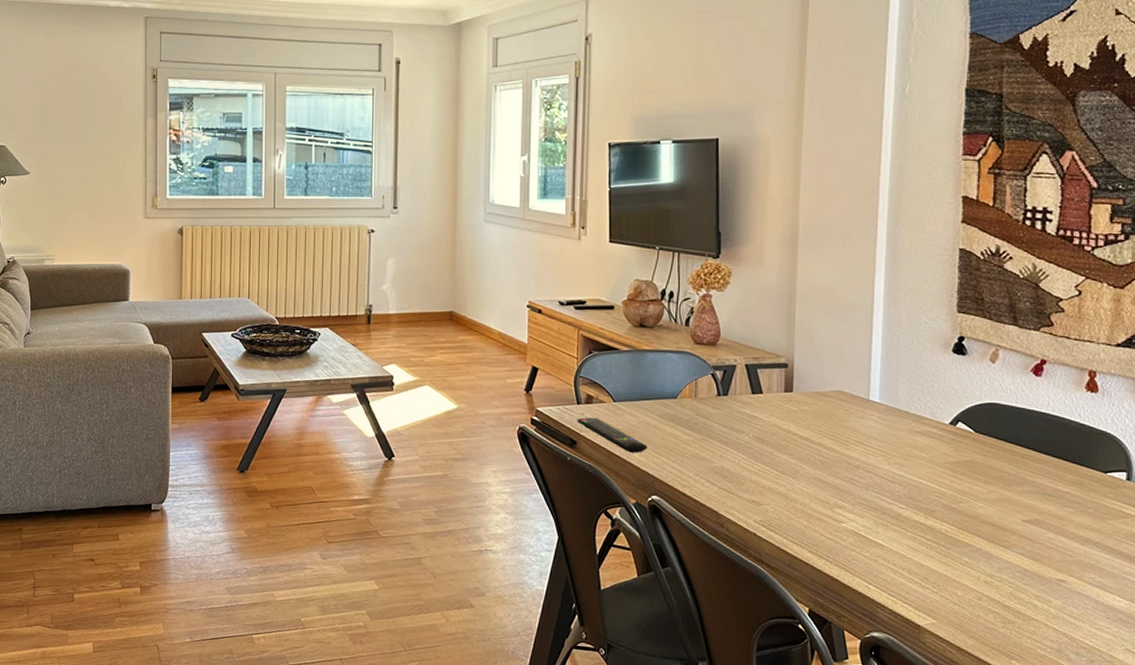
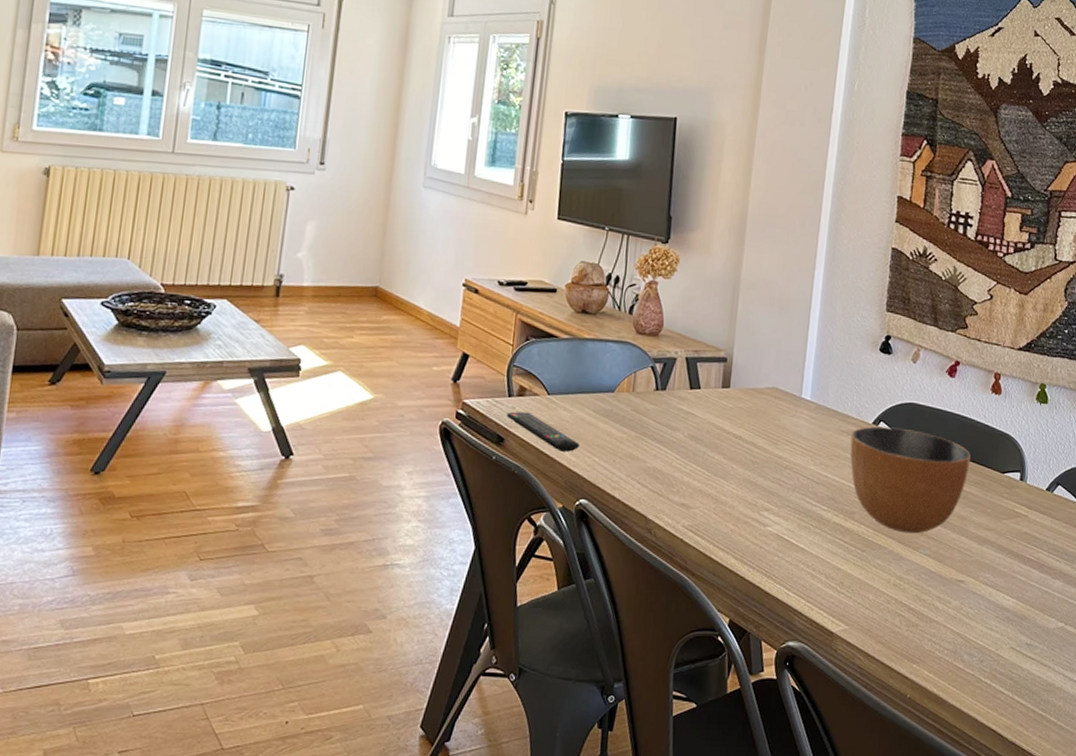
bowl: none [926,426,1065,533] -> present [850,426,971,534]

